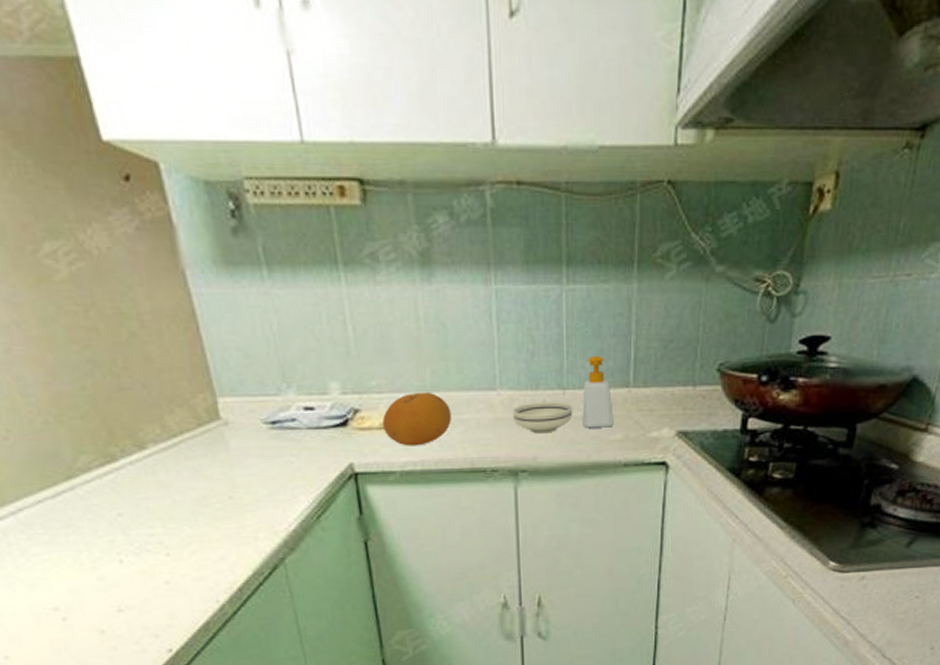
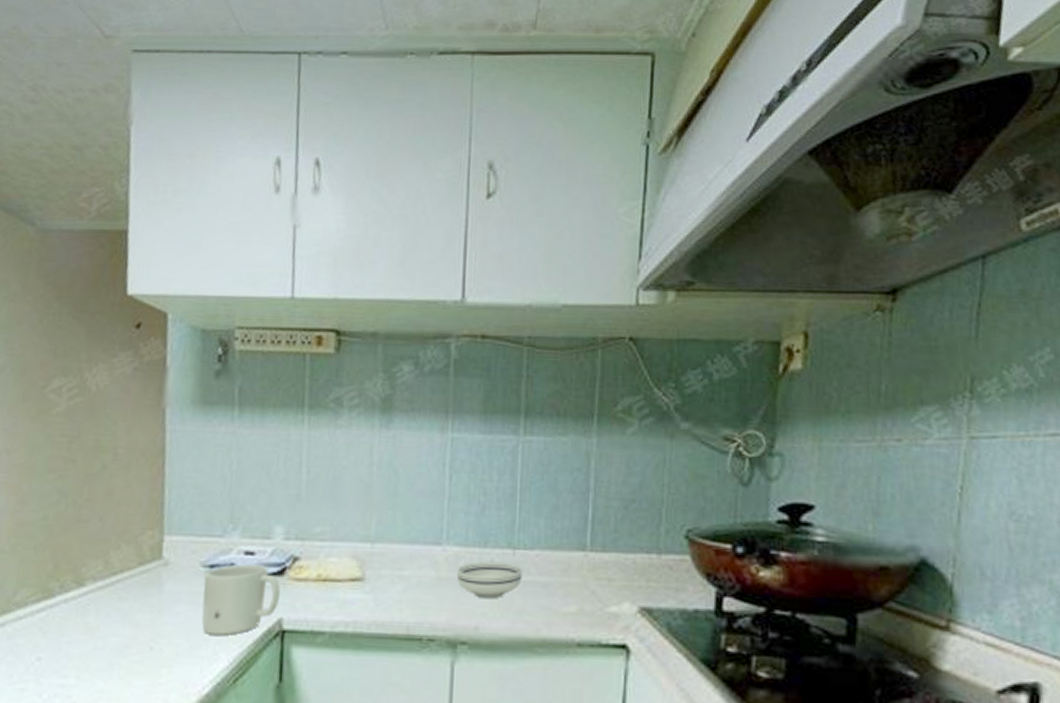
mug: none [268,418,347,482] -> present [201,564,280,635]
fruit: present [383,391,452,446] -> none [320,542,392,604]
soap bottle: present [582,355,614,428] -> none [532,512,568,597]

